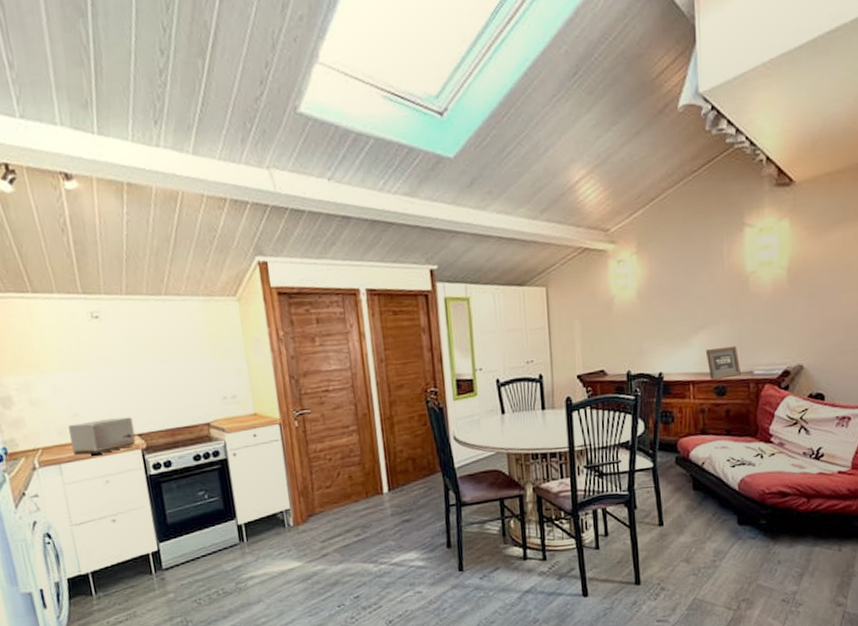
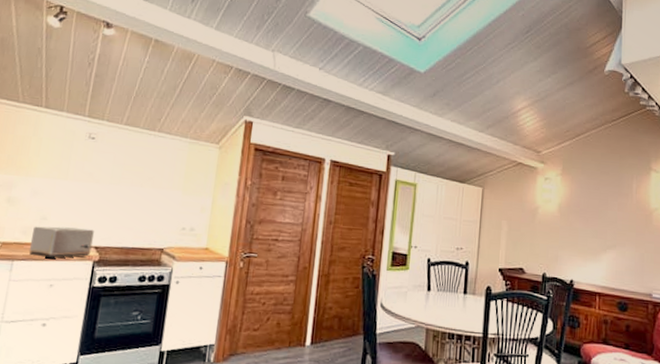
picture frame: present [705,346,742,380] -> none [612,267,642,296]

